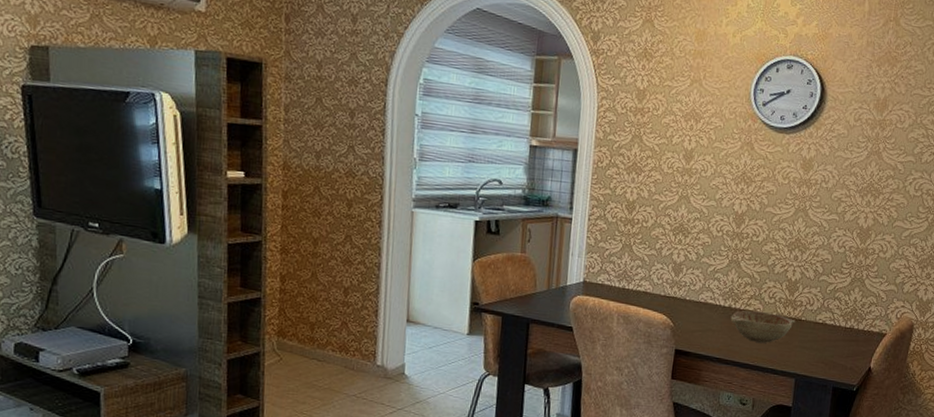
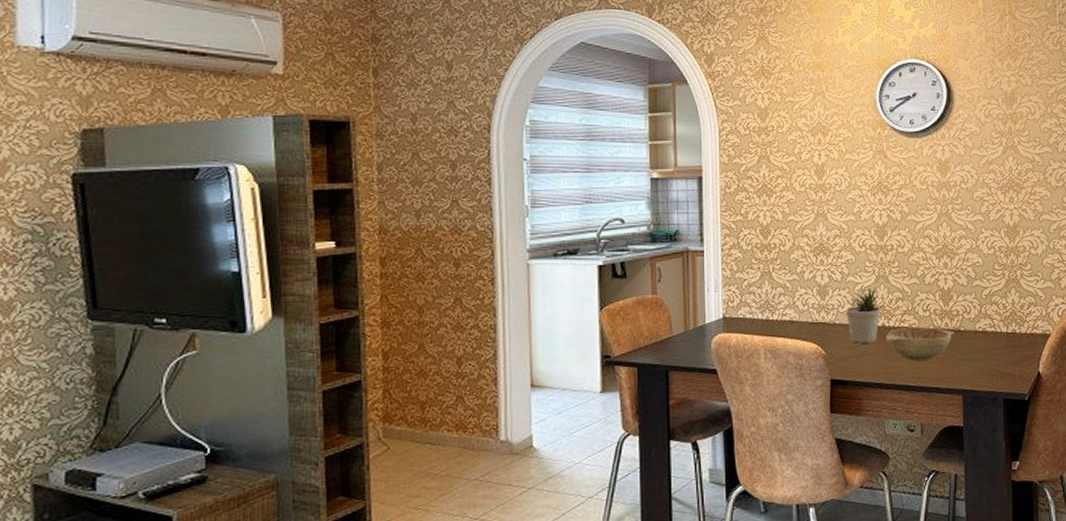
potted plant: none [696,270,733,321] -> present [846,286,884,343]

